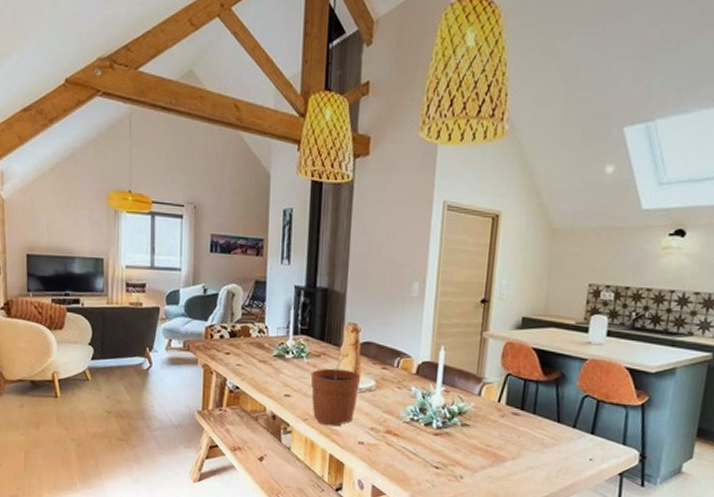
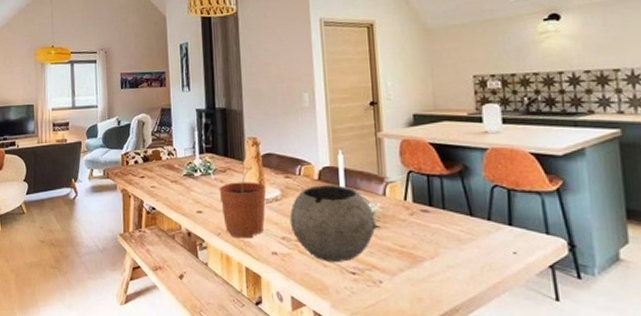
bowl: none [380,379,467,456] -> present [289,185,376,262]

